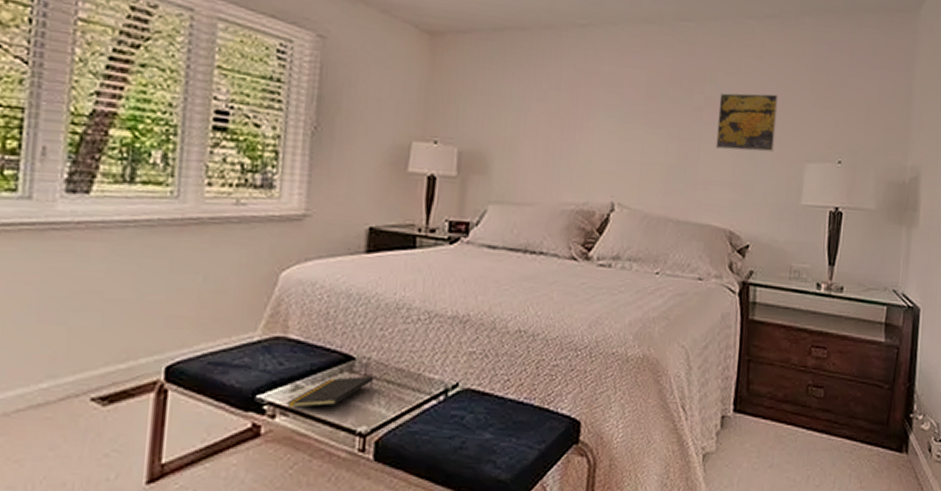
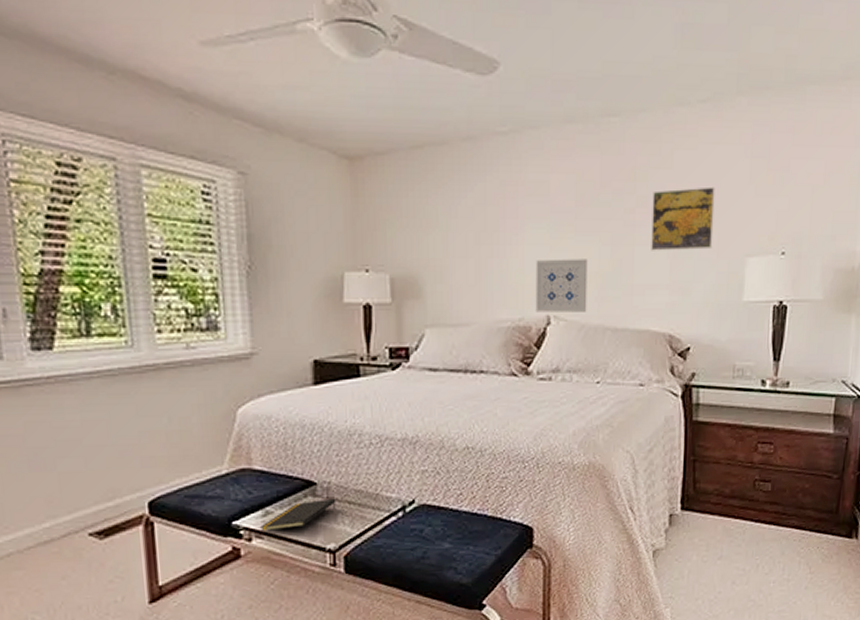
wall art: none [600,147,655,202] -> present [535,259,588,312]

